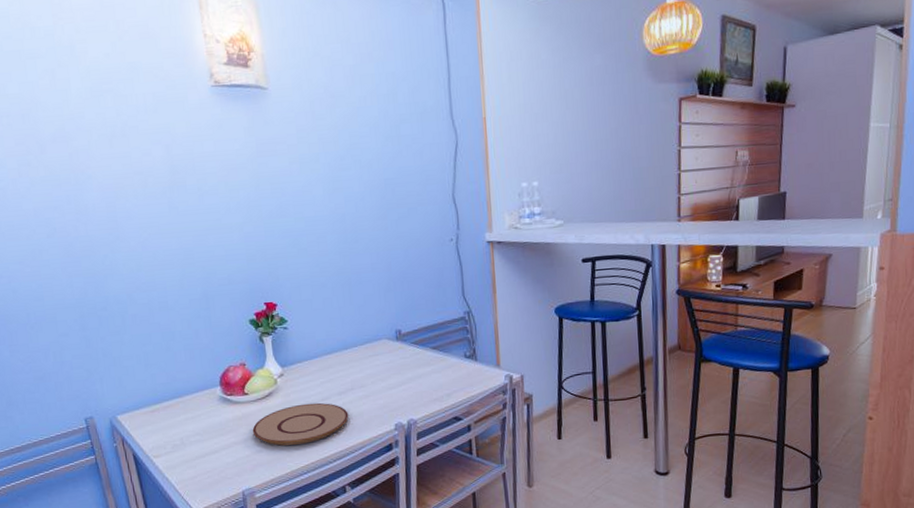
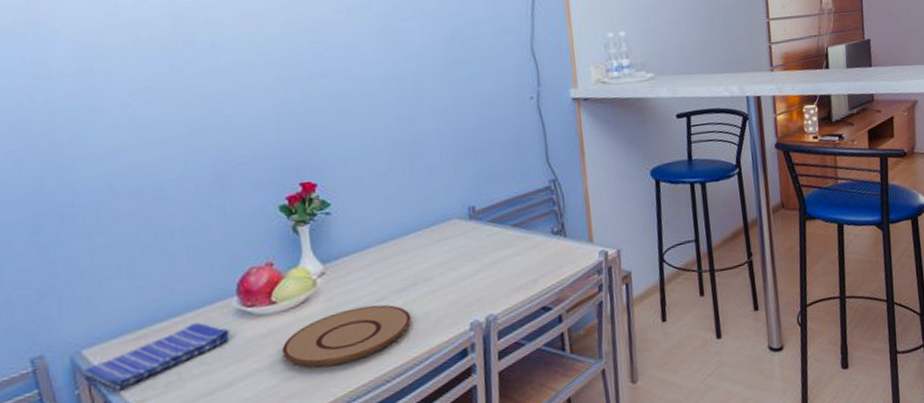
dish towel: none [118,403,216,446] -> present [83,322,231,390]

